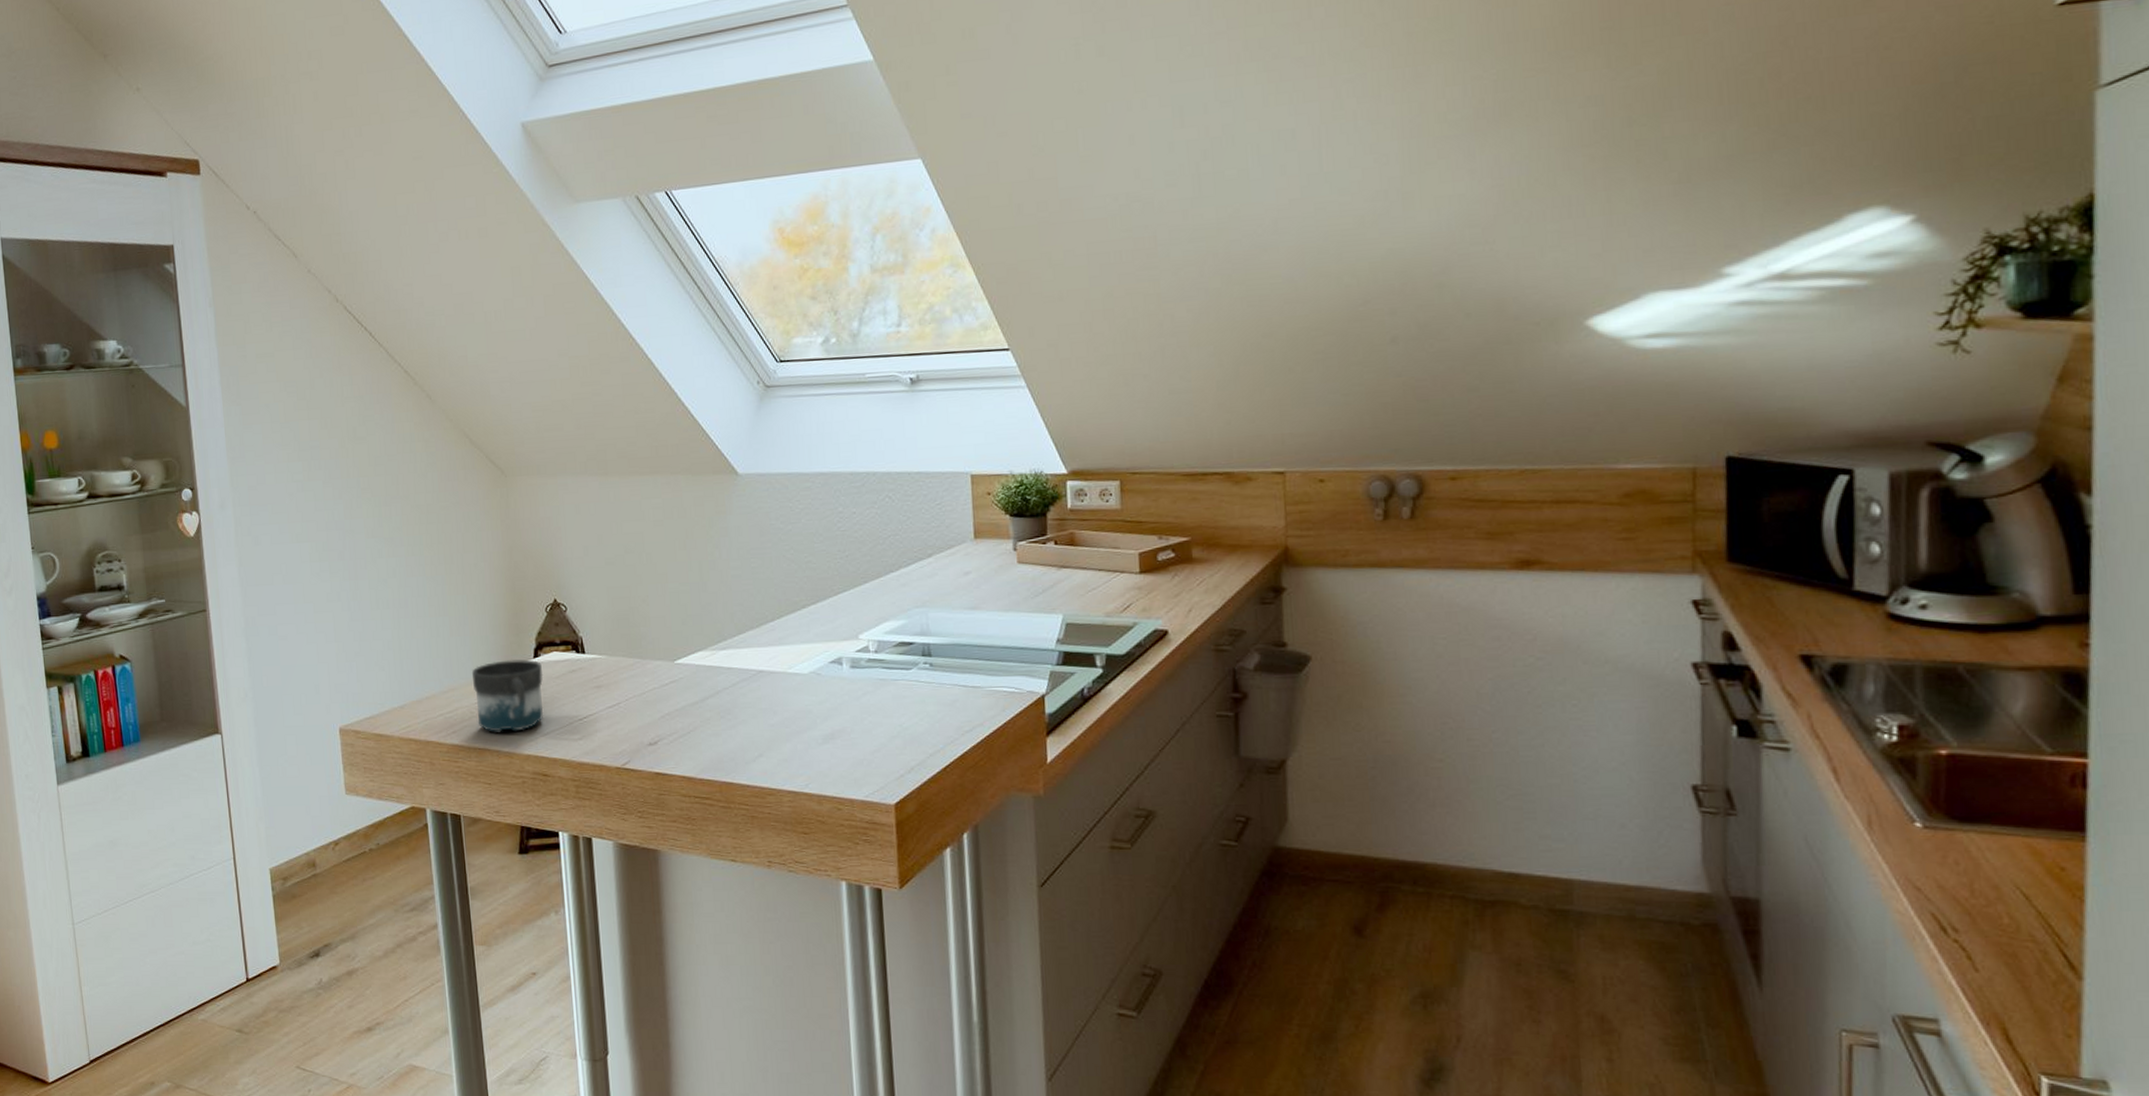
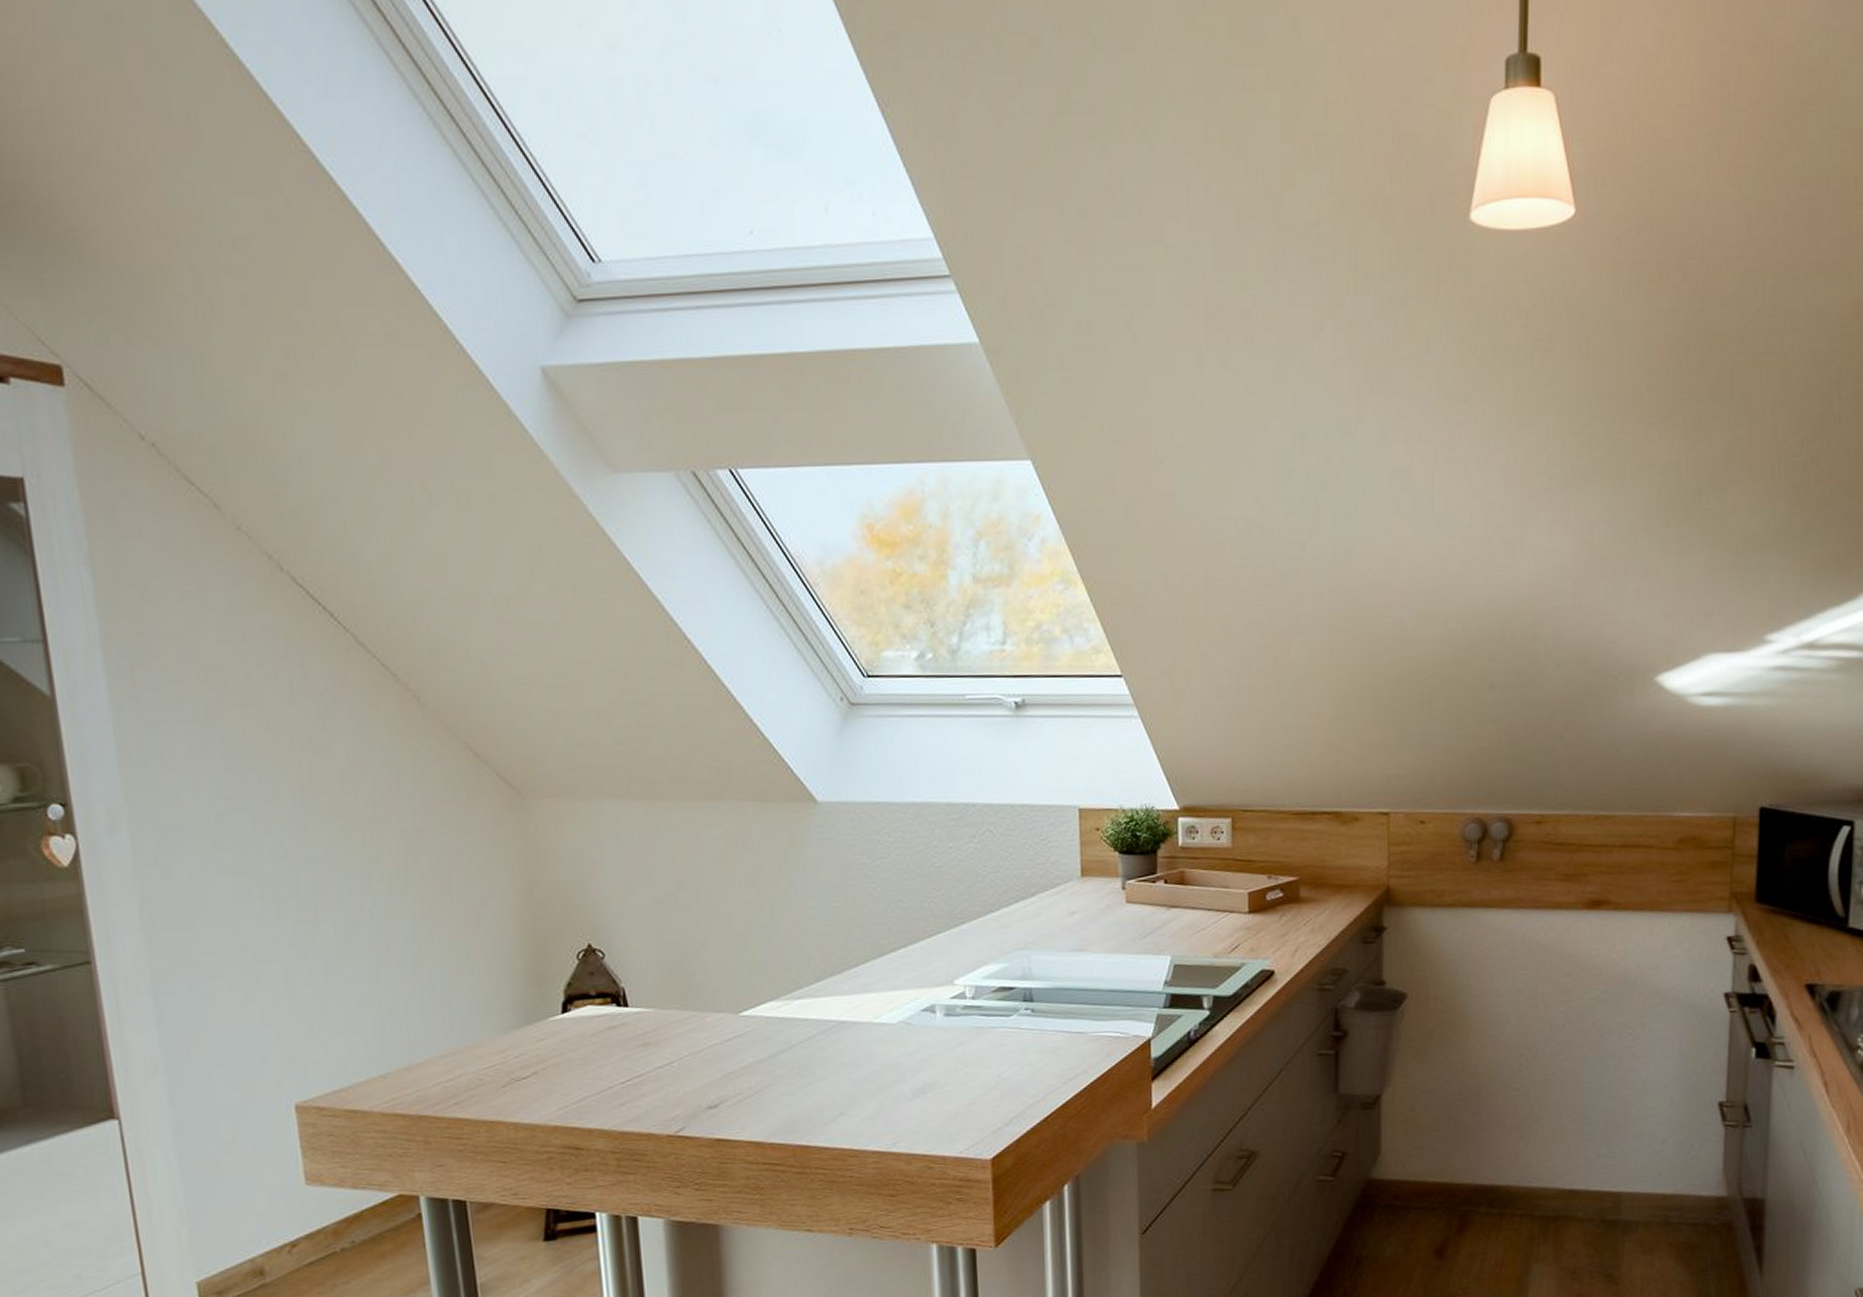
mug: present [471,659,544,732] -> none [479,1015,576,1102]

